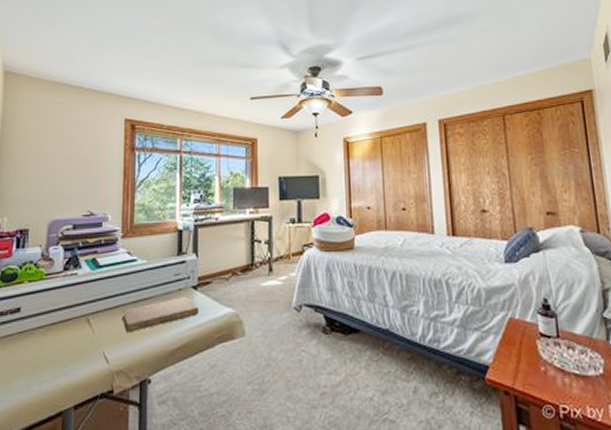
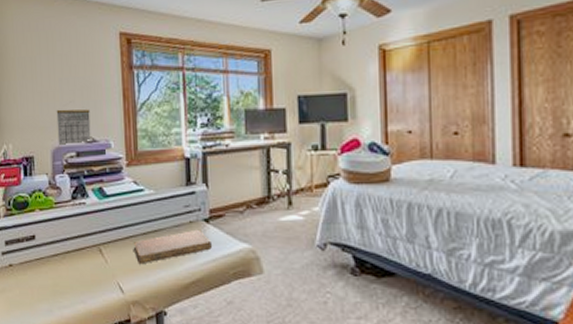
calendar: none [55,185,90,221] -> present [56,109,91,148]

